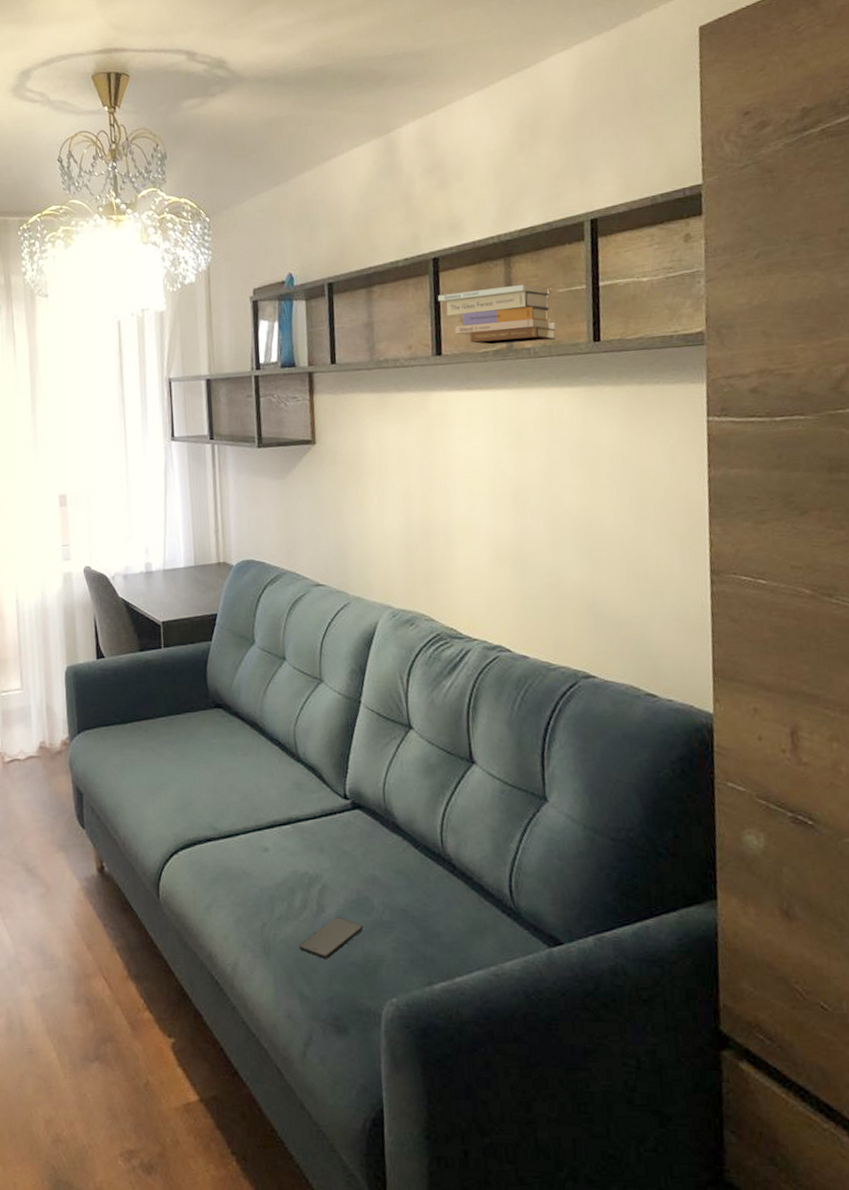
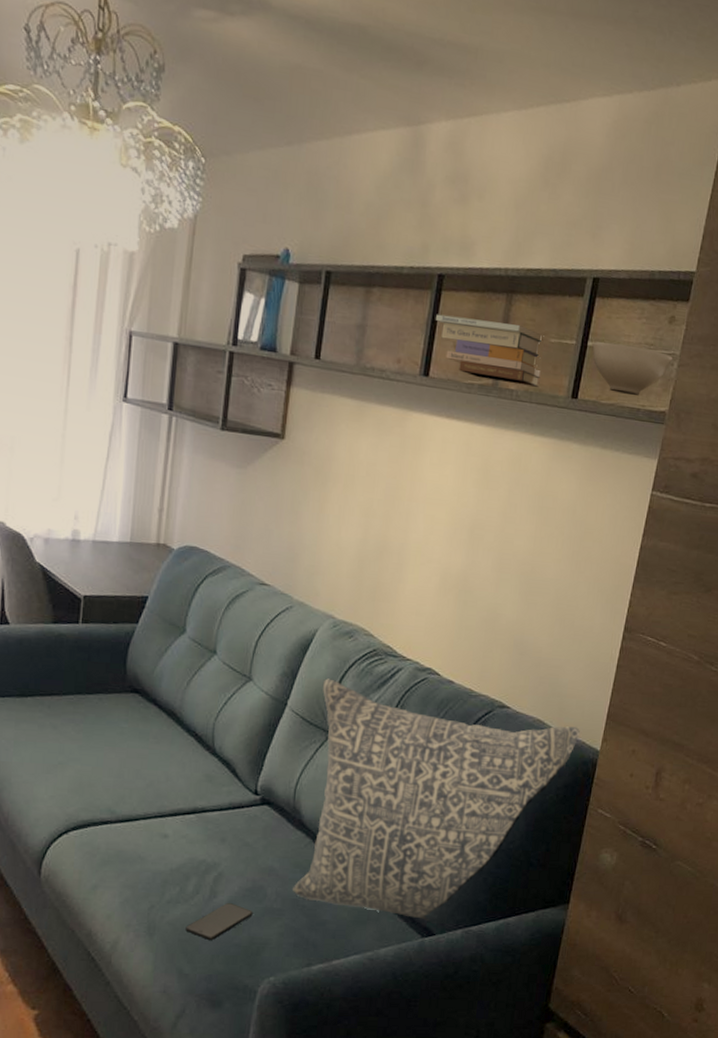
pillow: none [392,670,685,927] -> present [293,678,580,921]
bowl: none [604,272,697,325] -> present [592,342,672,396]

